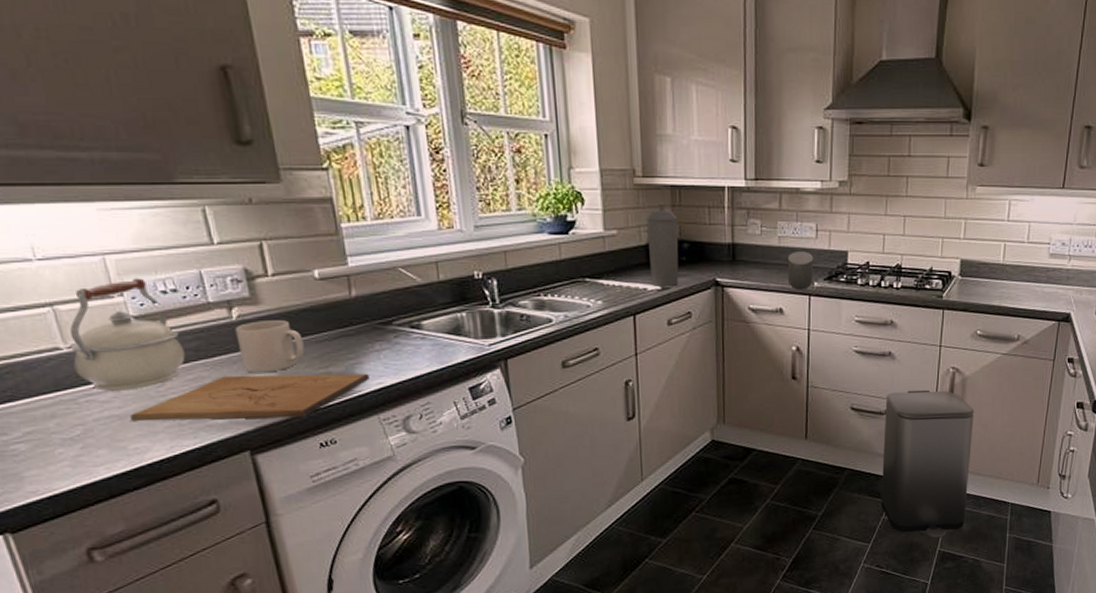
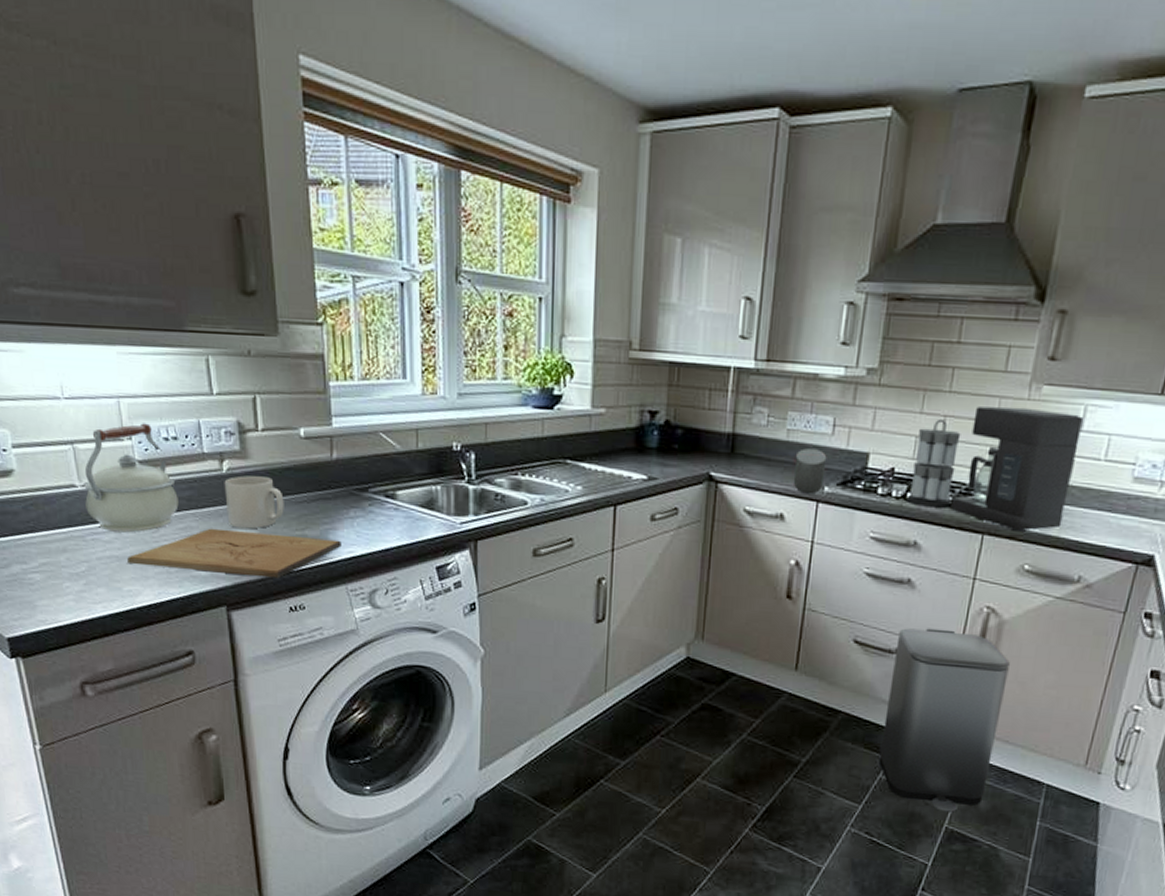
canister: present [646,203,679,288] -> none [637,381,674,478]
spice rack: none [880,219,918,292] -> present [905,419,961,508]
coffee maker: none [916,205,1009,304] -> present [950,406,1084,531]

